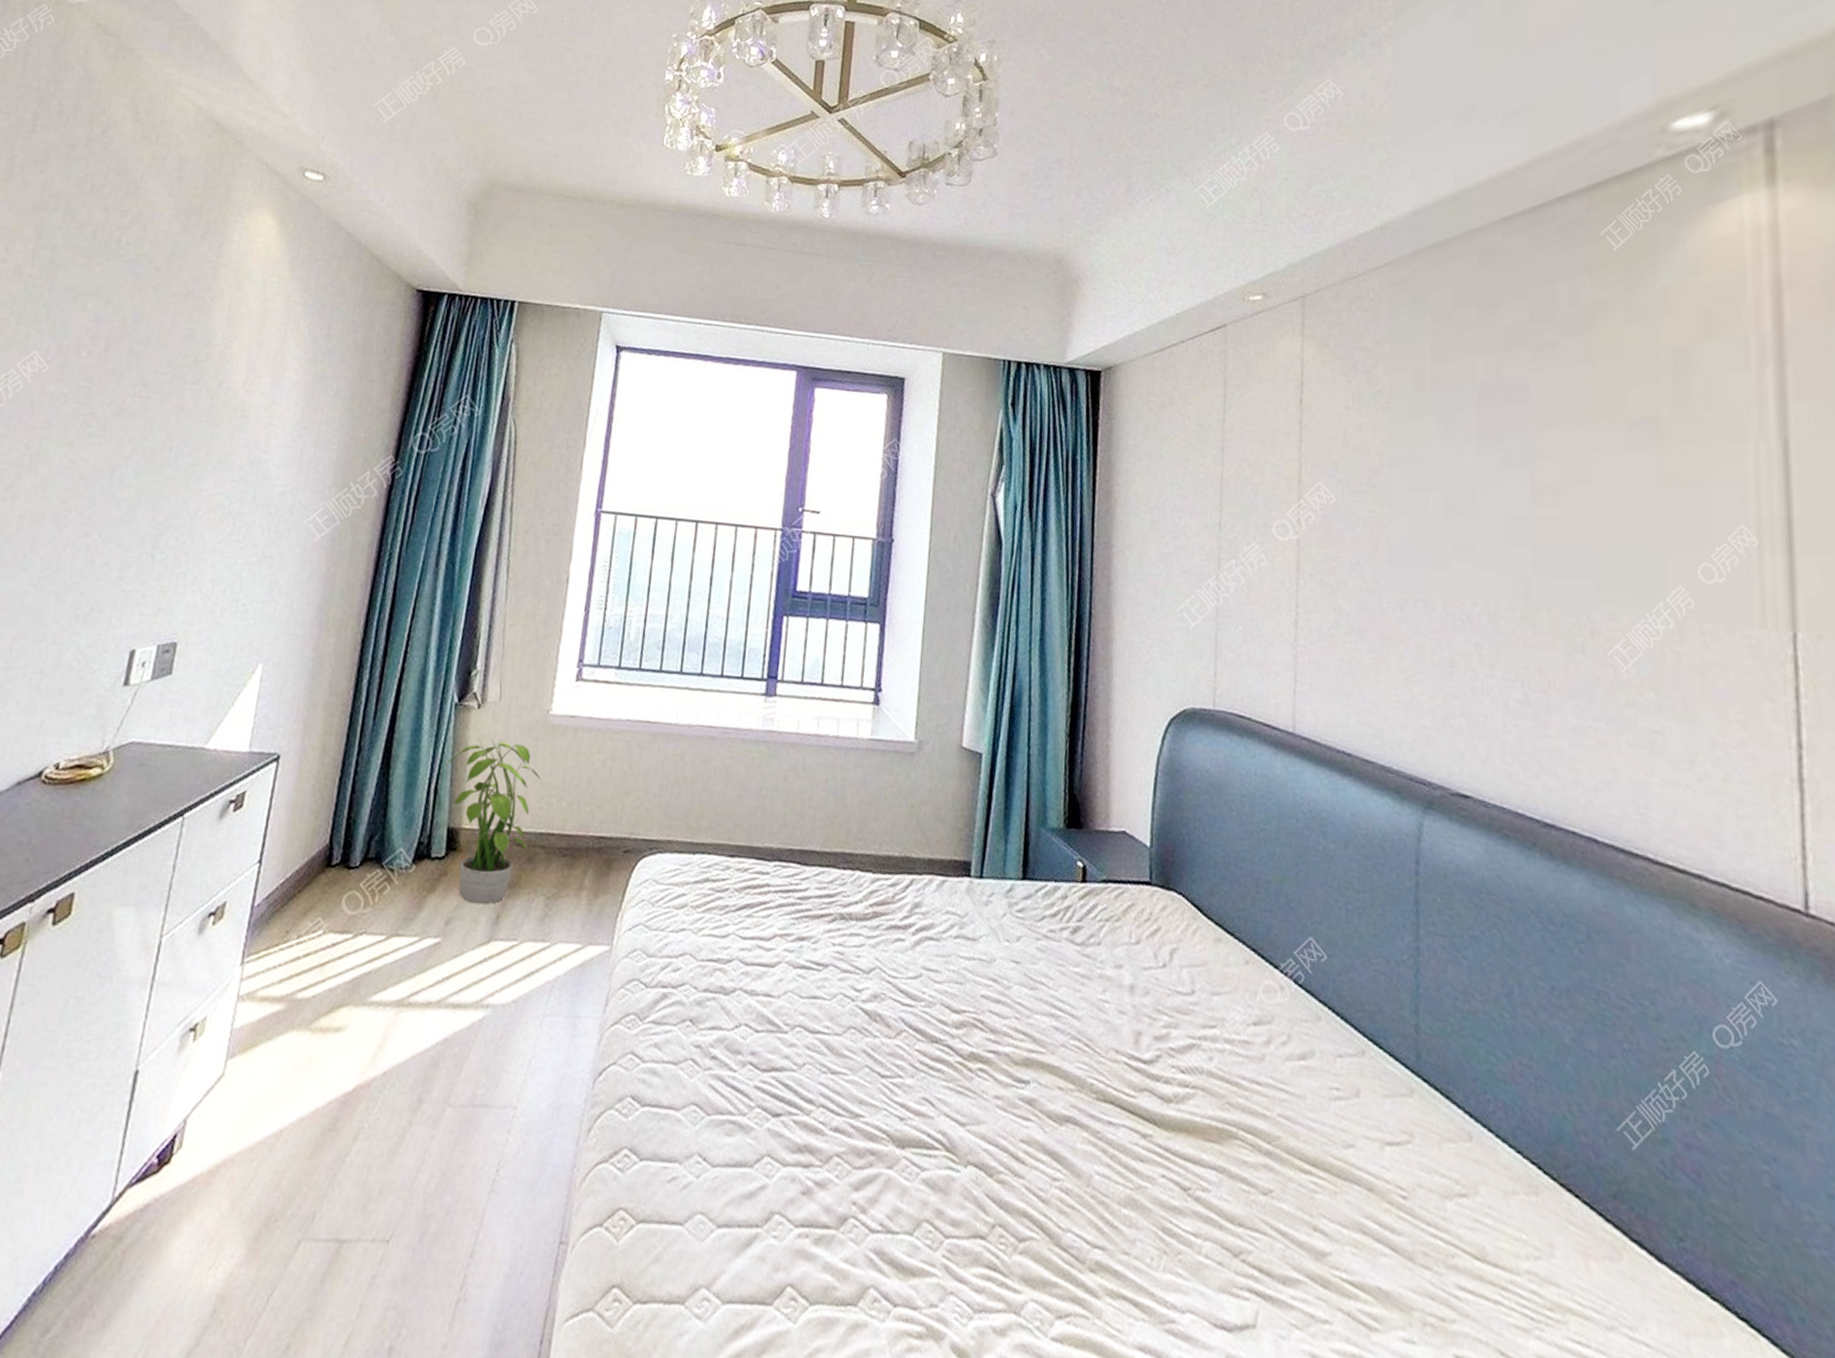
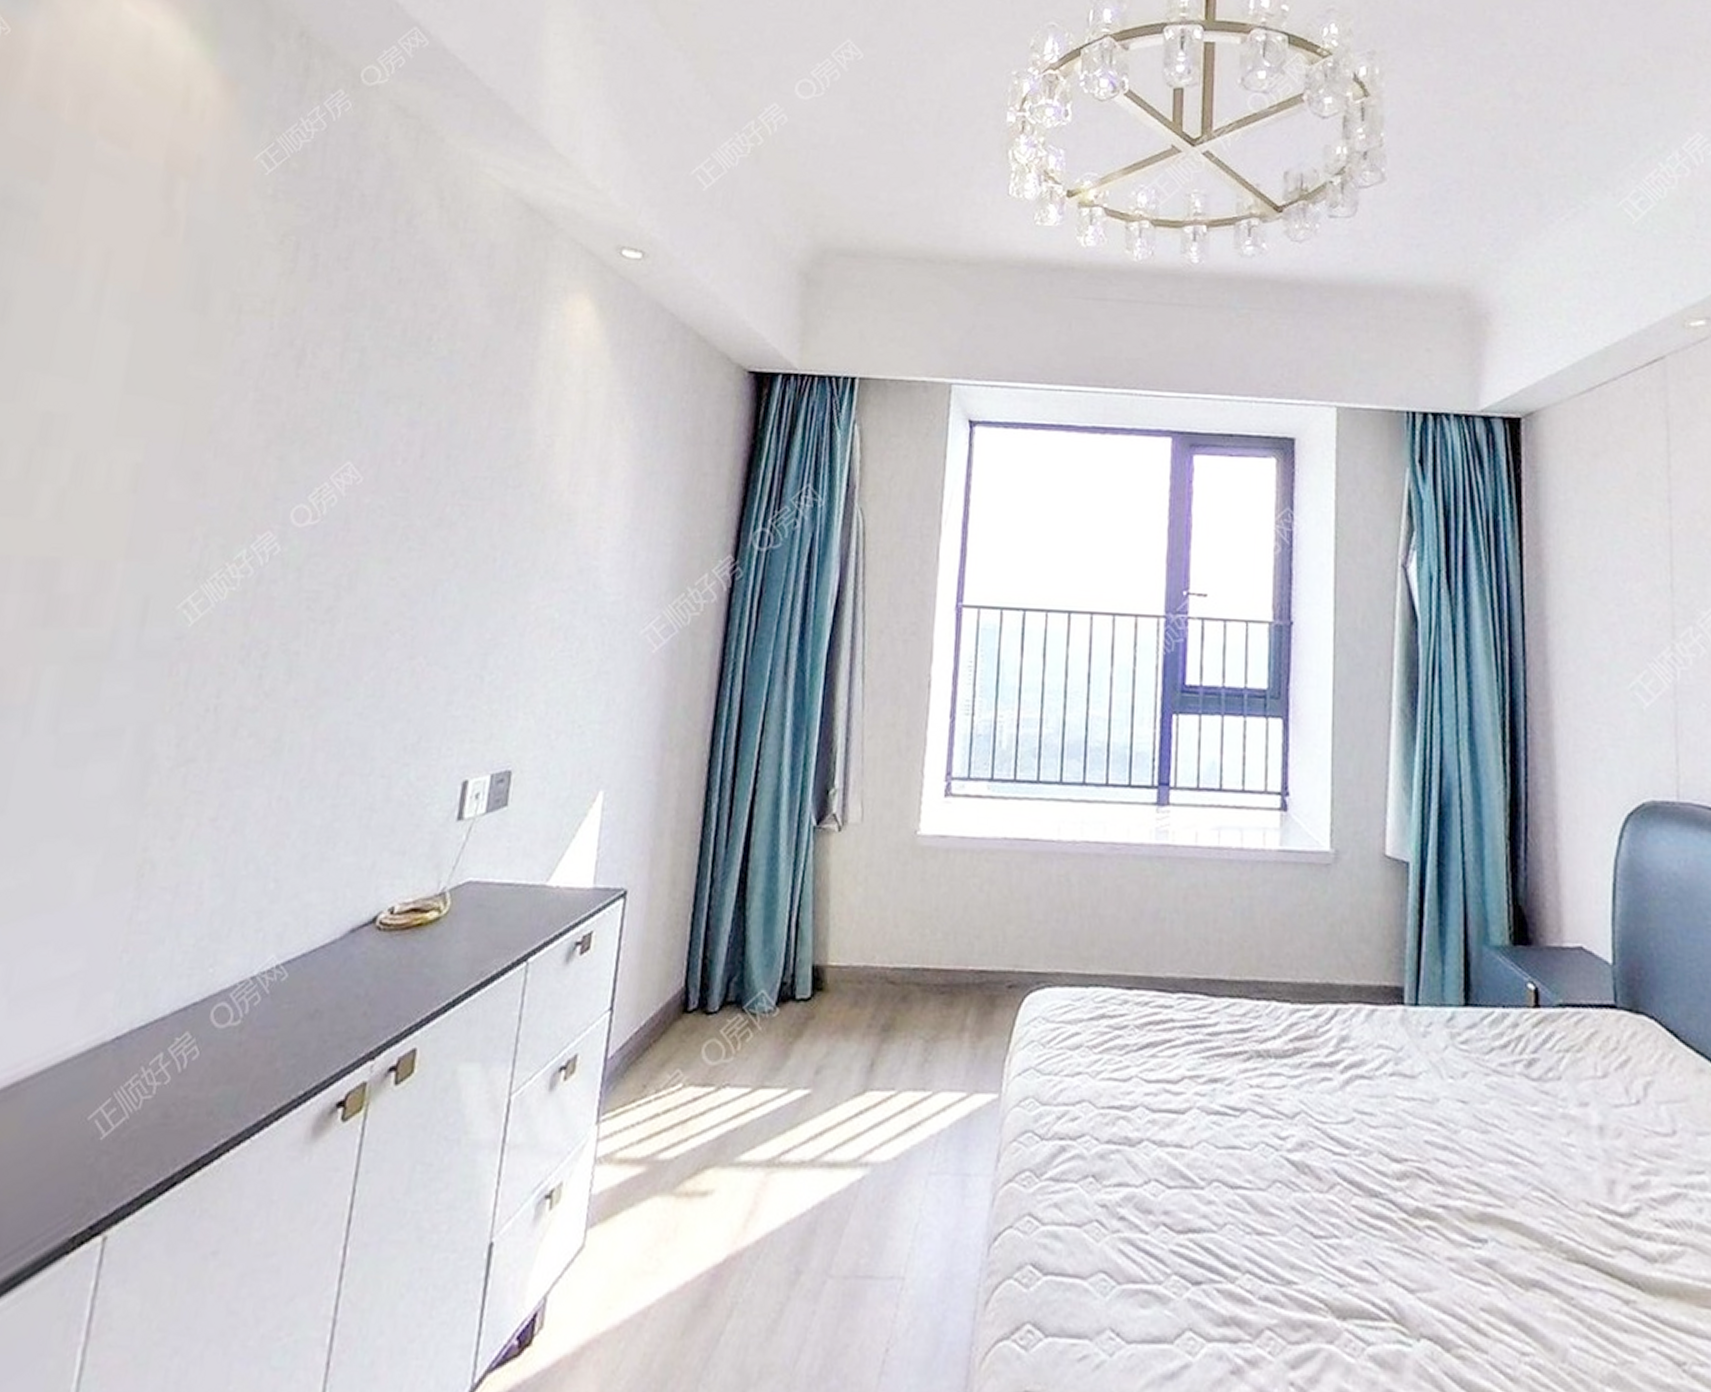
potted plant: present [445,736,540,905] -> none [806,862,911,1051]

